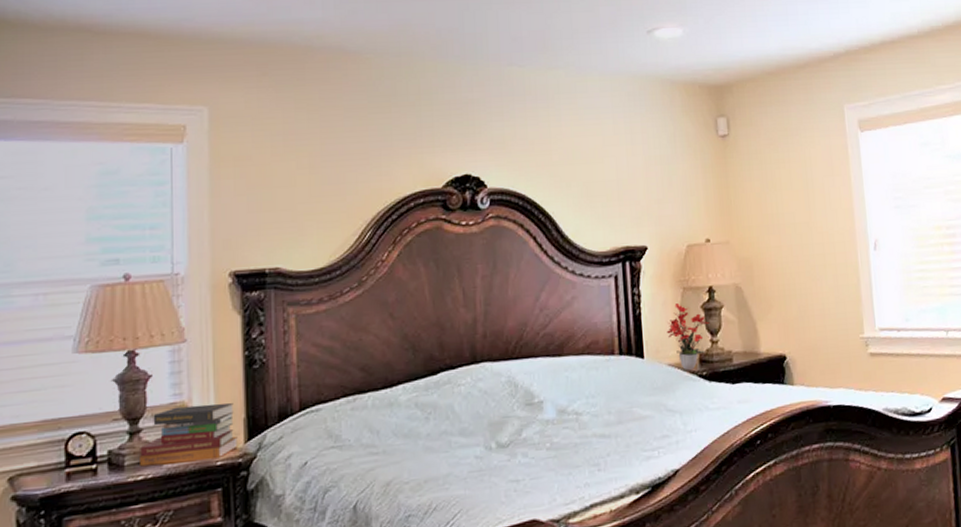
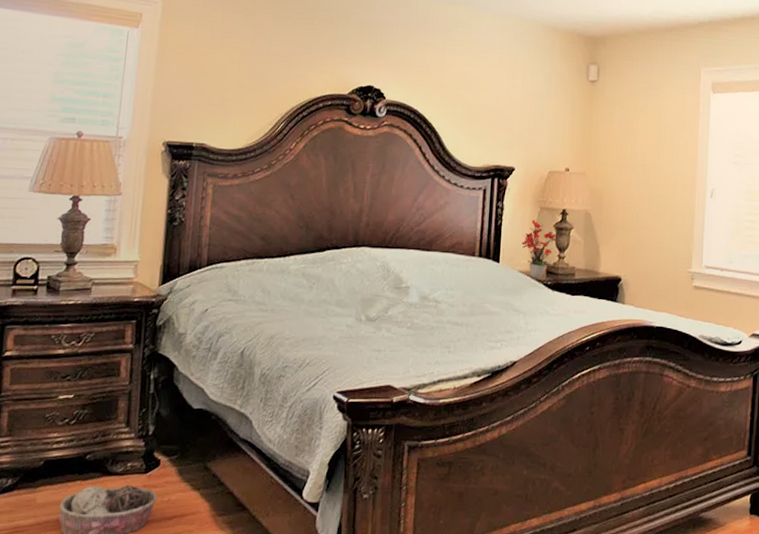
books: present [140,403,238,467] -> none [72,248,154,296]

